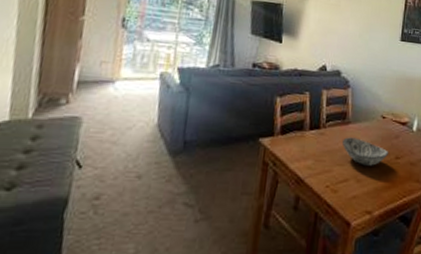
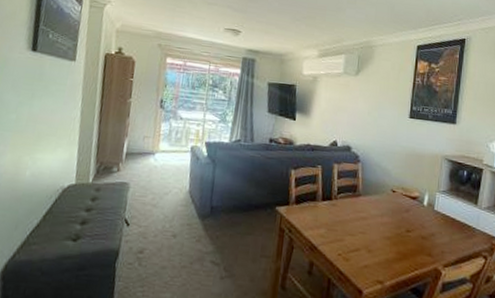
decorative bowl: present [343,137,389,166] -> none [354,209,400,238]

